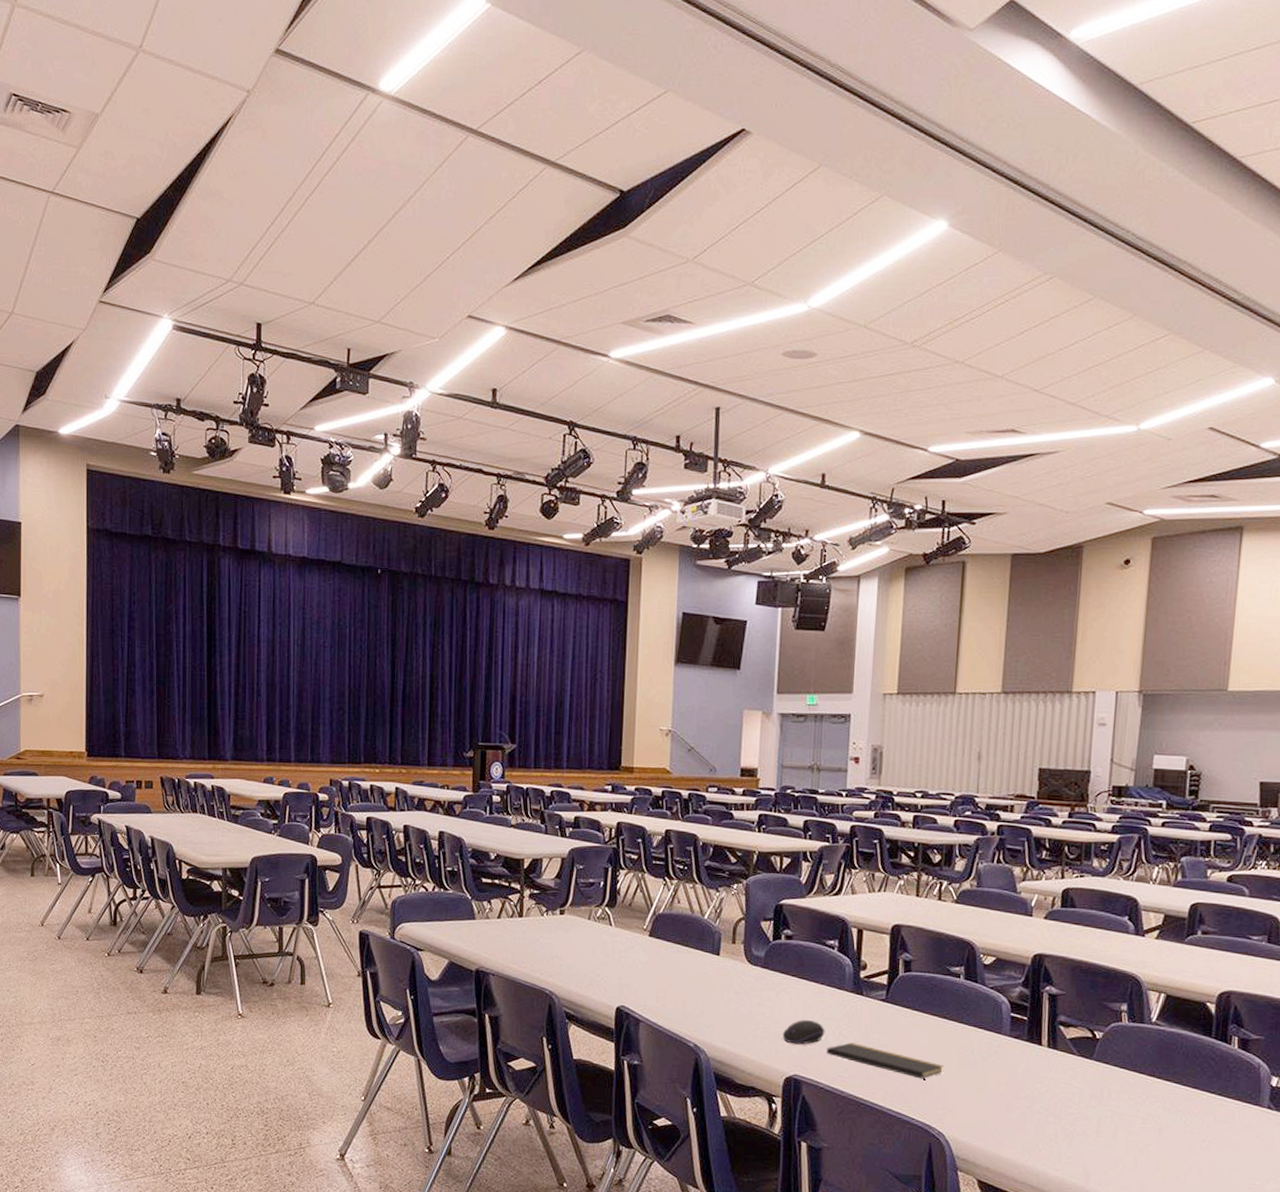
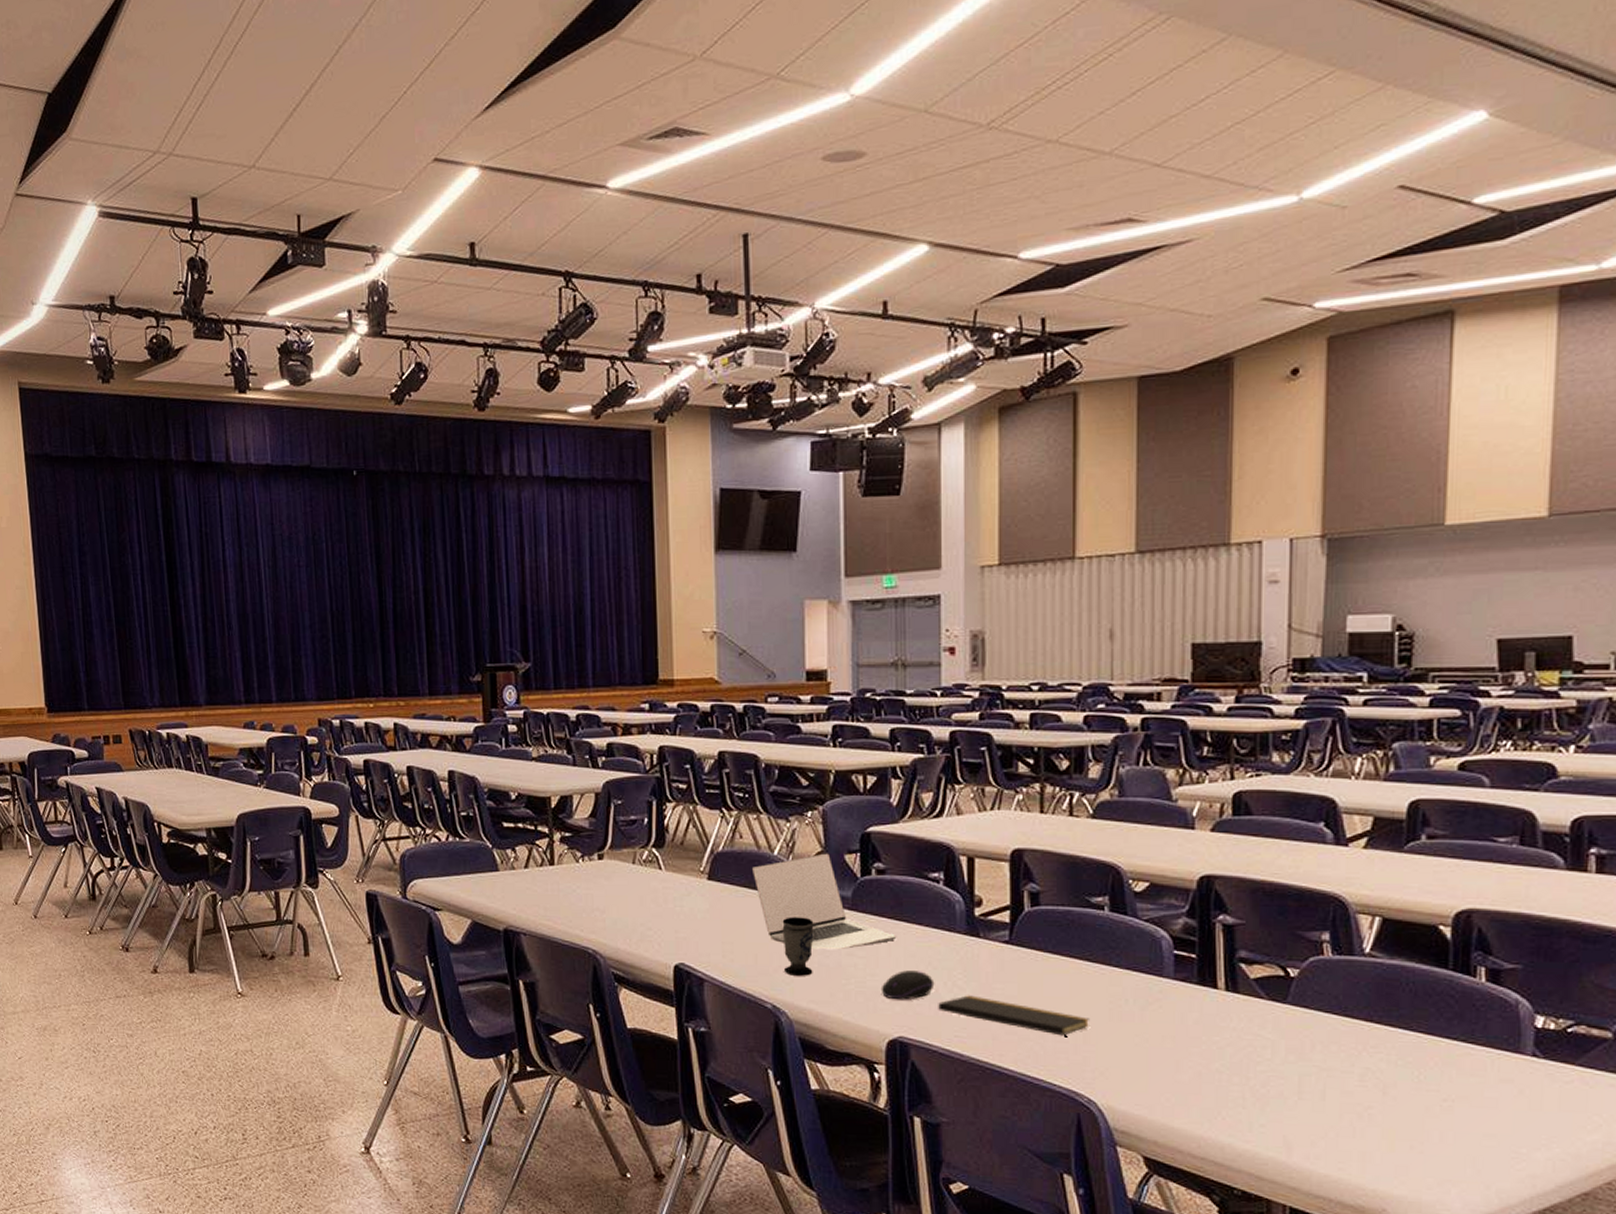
laptop: none [686,919,798,1001] -> present [753,853,897,950]
cup: none [705,971,733,1021] -> present [782,917,814,976]

